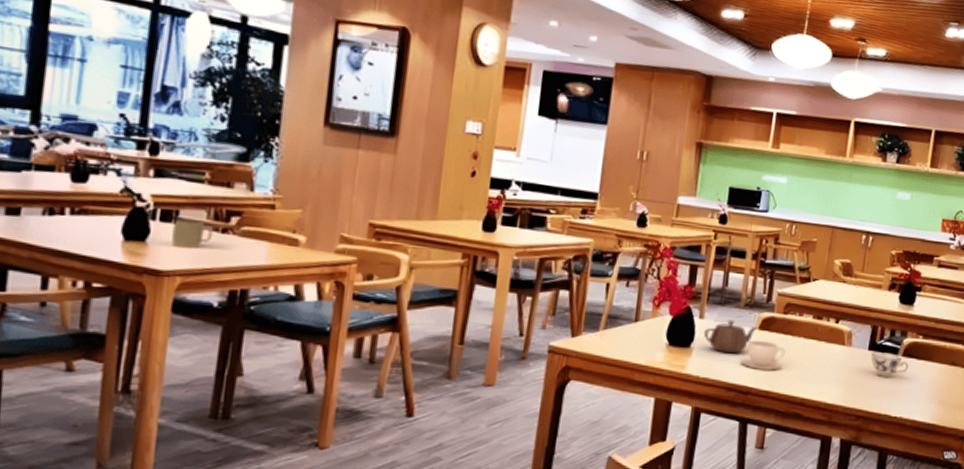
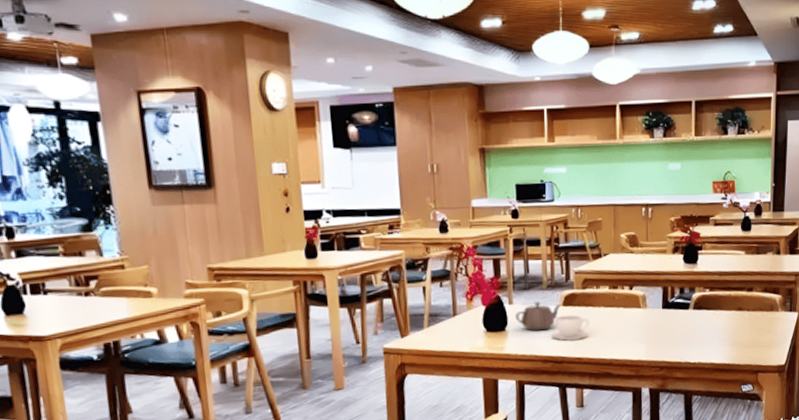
mug: present [171,218,214,249] -> none [43,288,79,315]
teacup: present [871,352,908,377] -> none [665,308,700,330]

